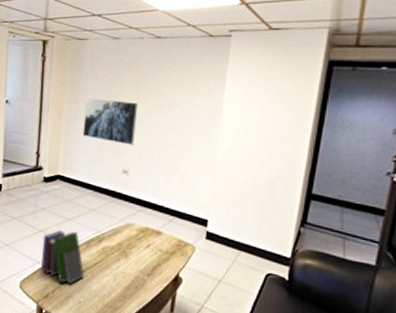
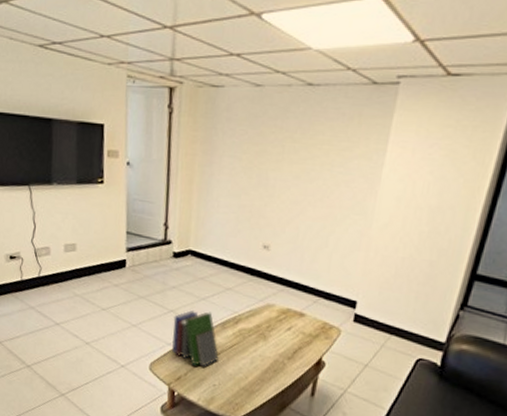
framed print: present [82,98,138,145] -> none [217,160,282,217]

